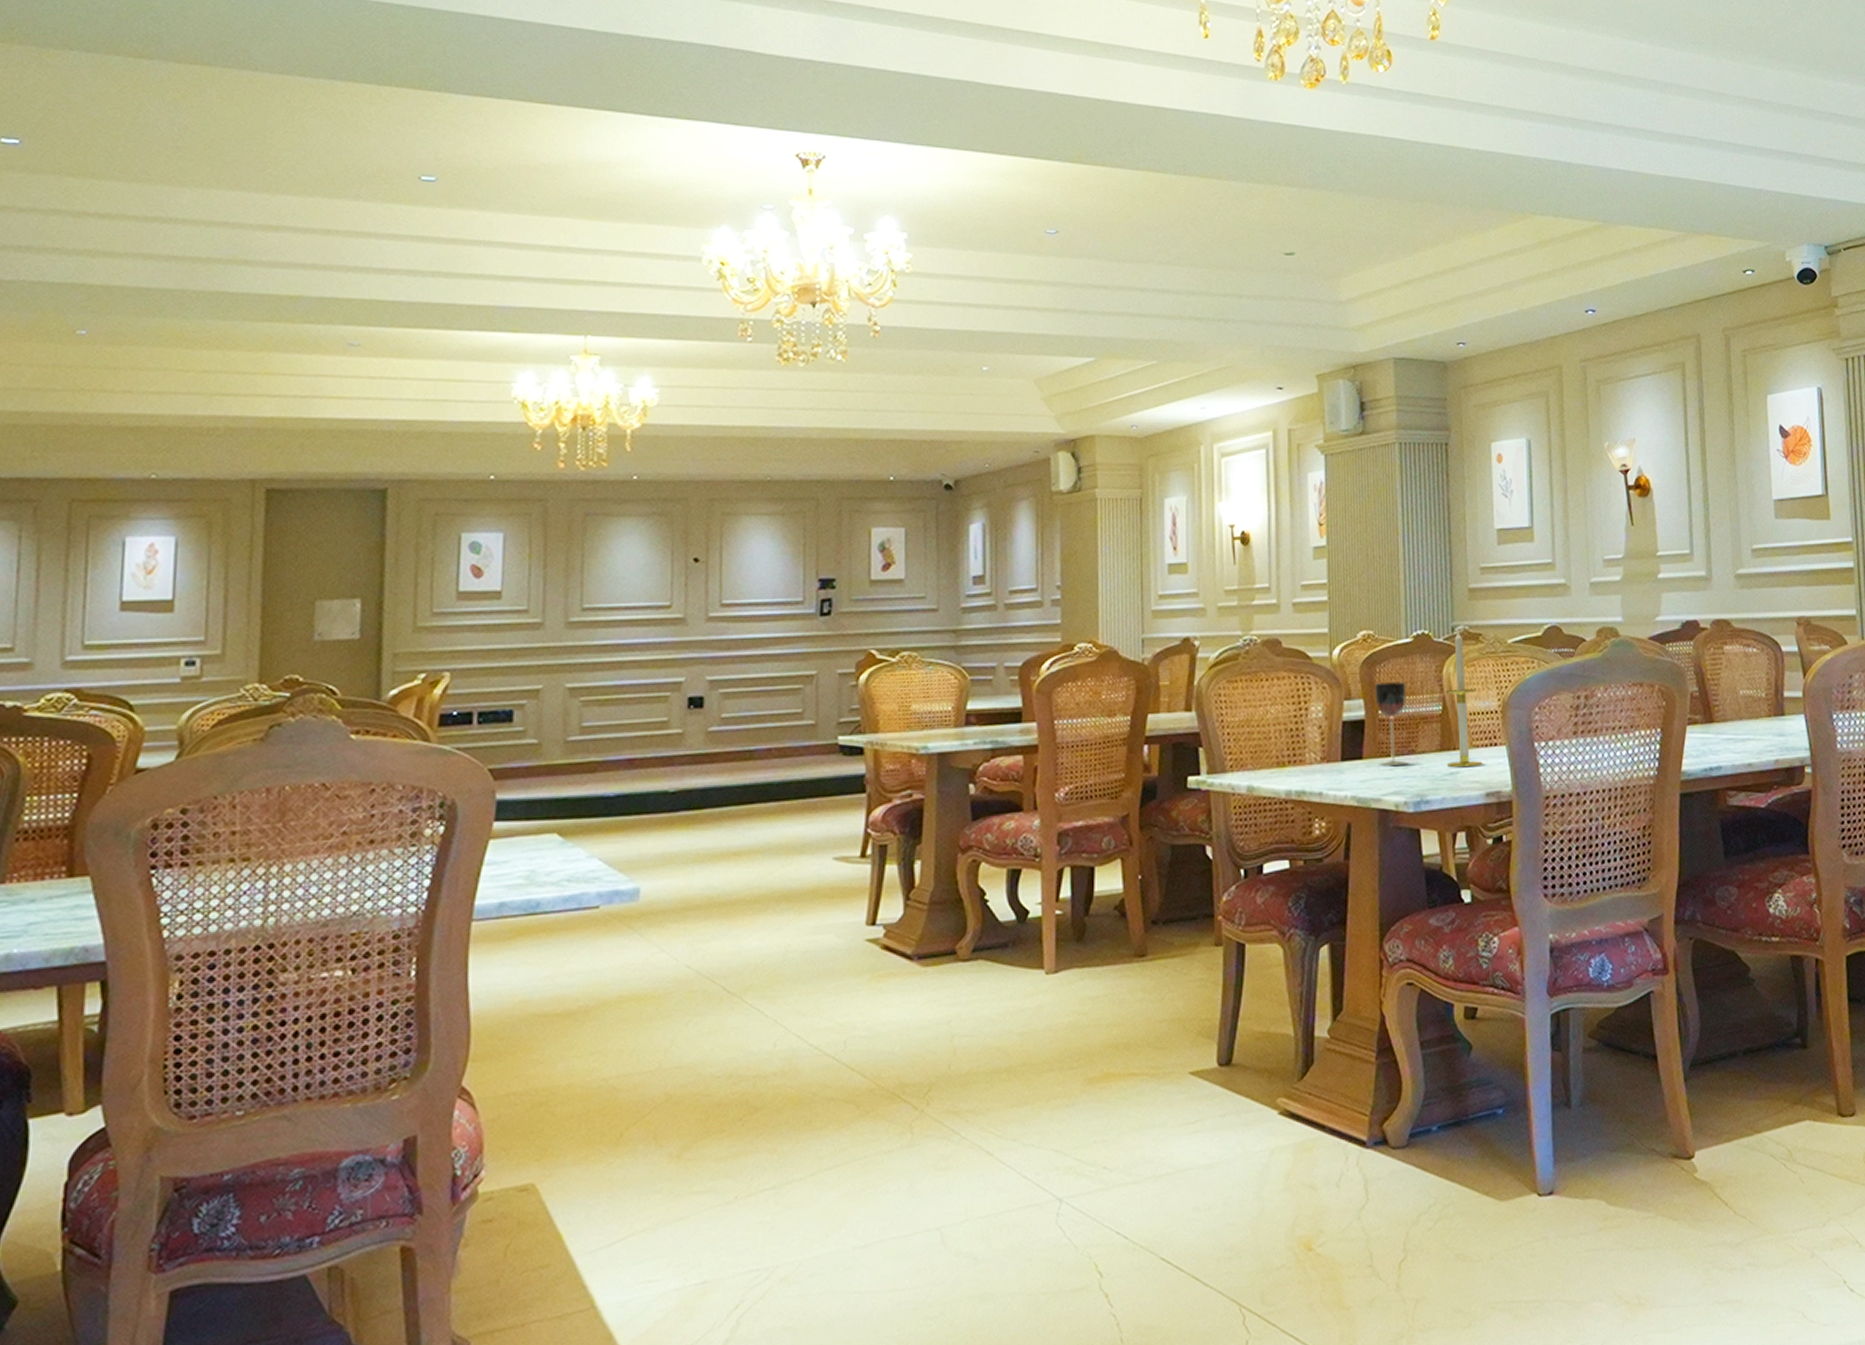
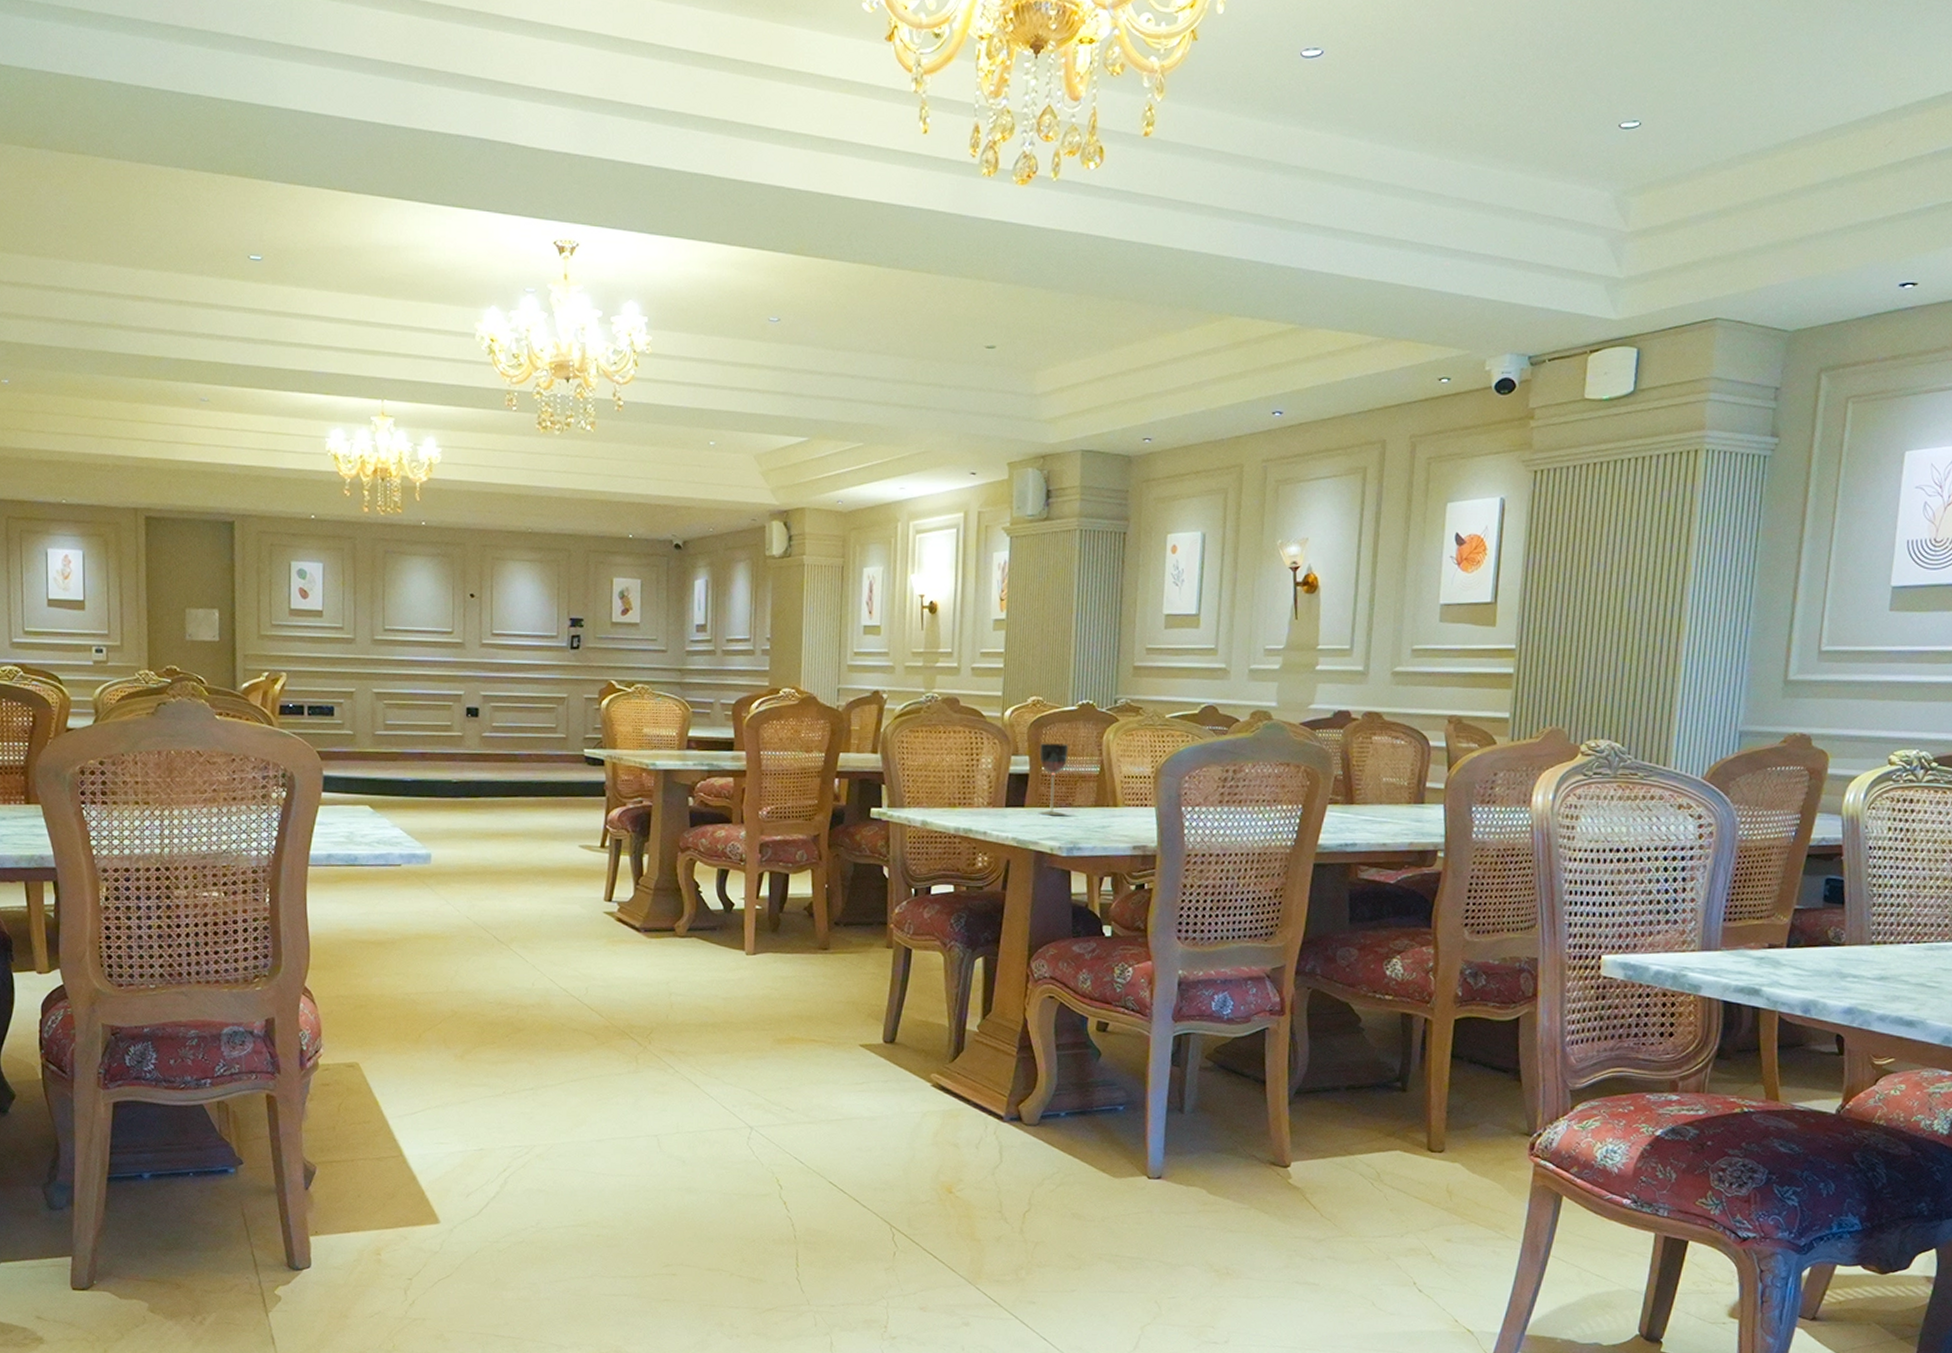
candle: present [1447,629,1483,767] -> none [1100,702,1133,822]

